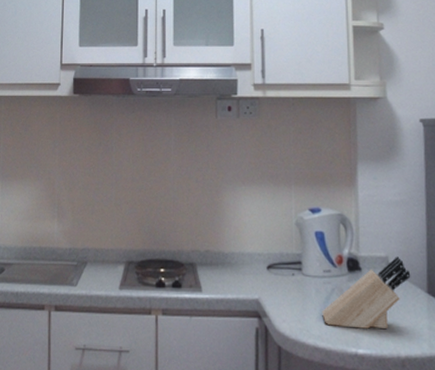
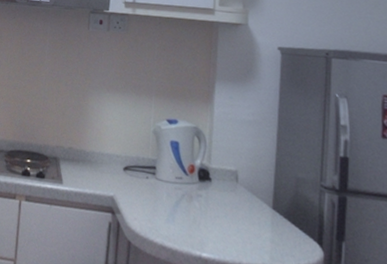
knife block: present [322,257,411,329] -> none [171,172,258,237]

